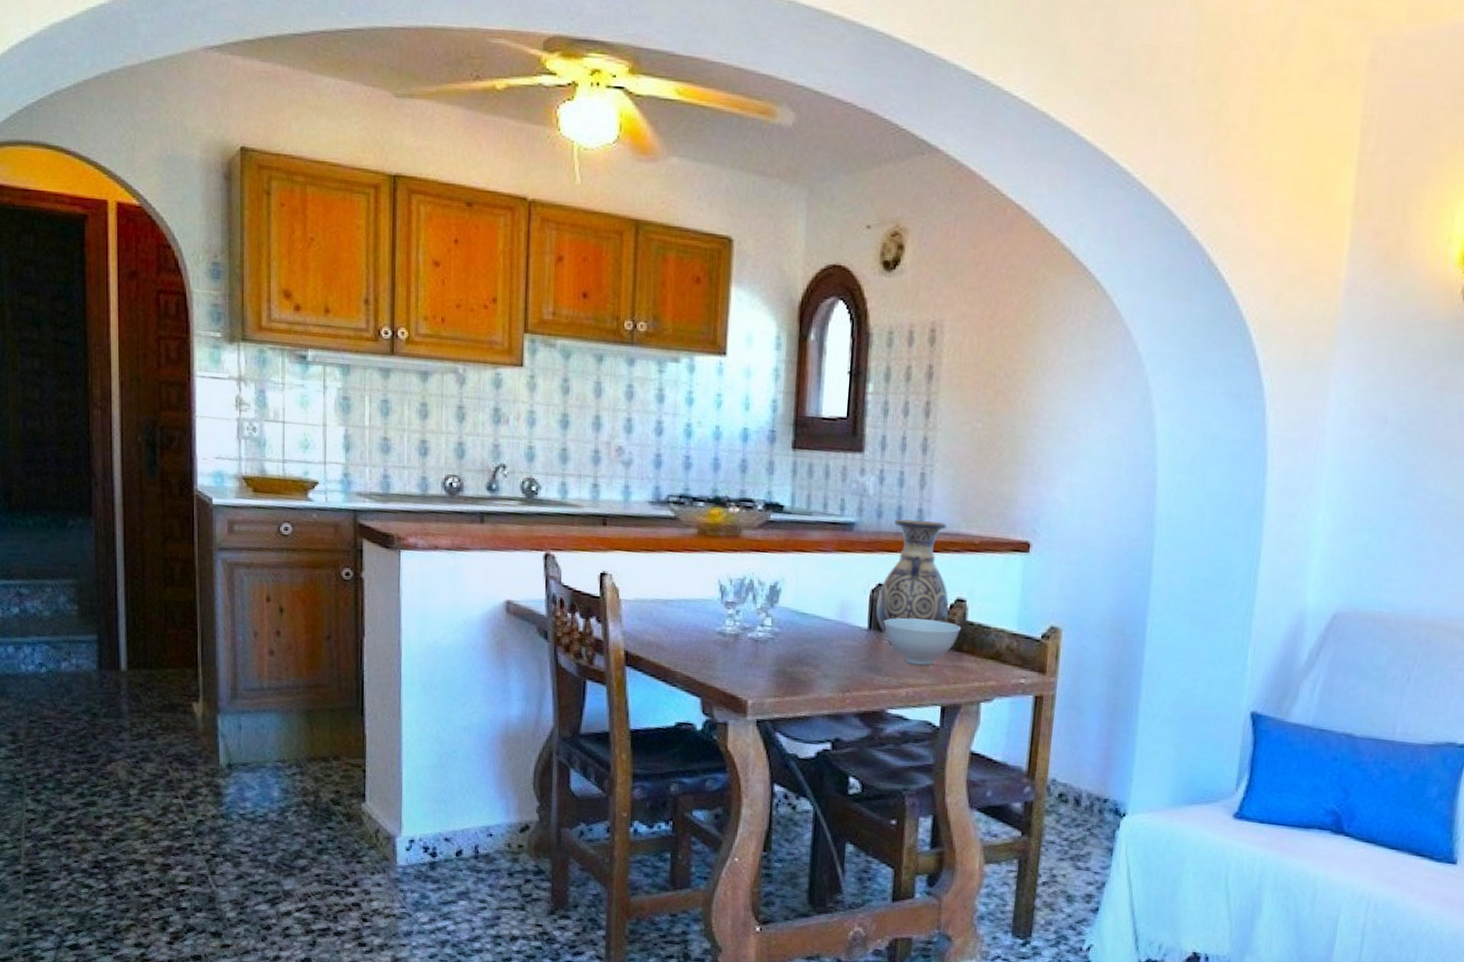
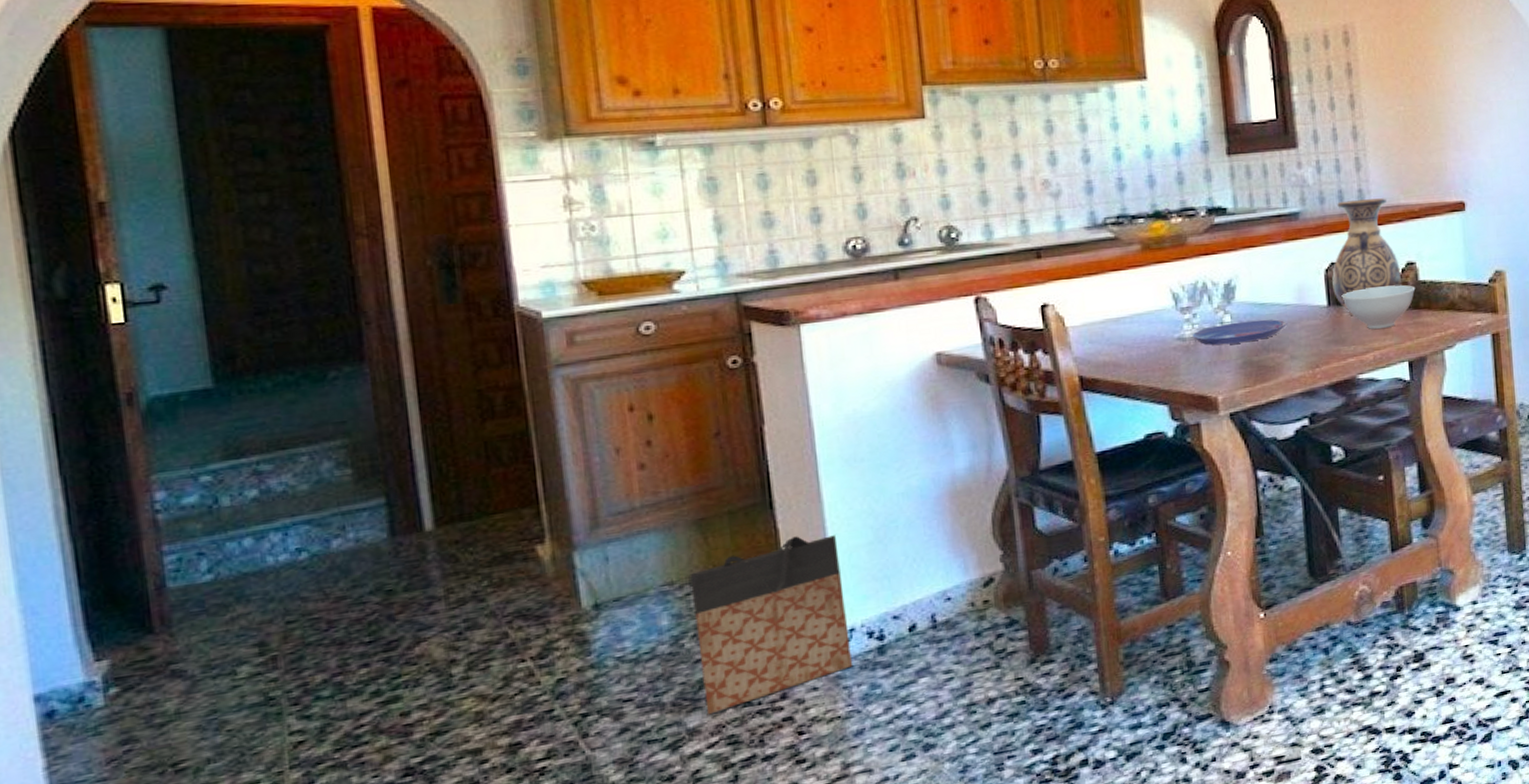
bag: none [297,744,410,884] -> present [690,535,852,715]
plate: none [732,627,825,651] -> present [1192,319,1287,346]

